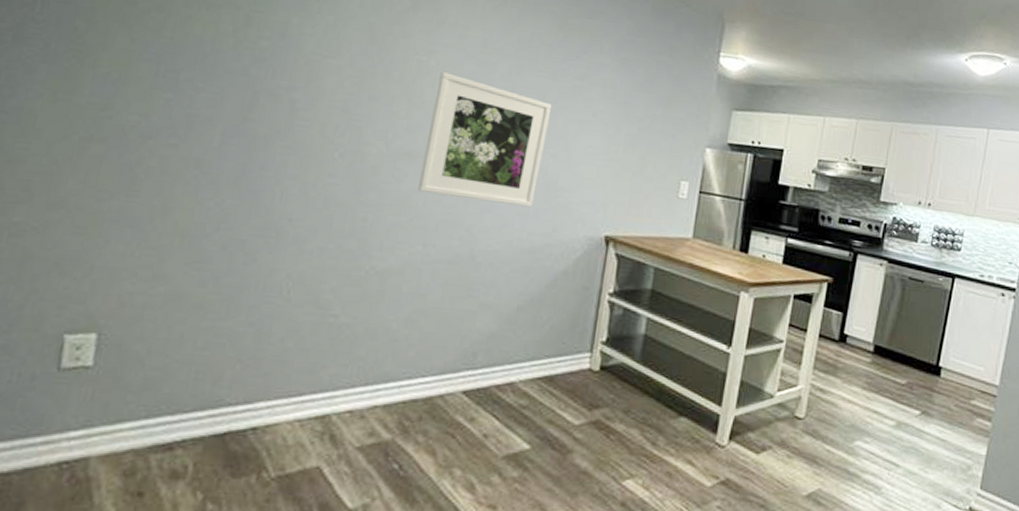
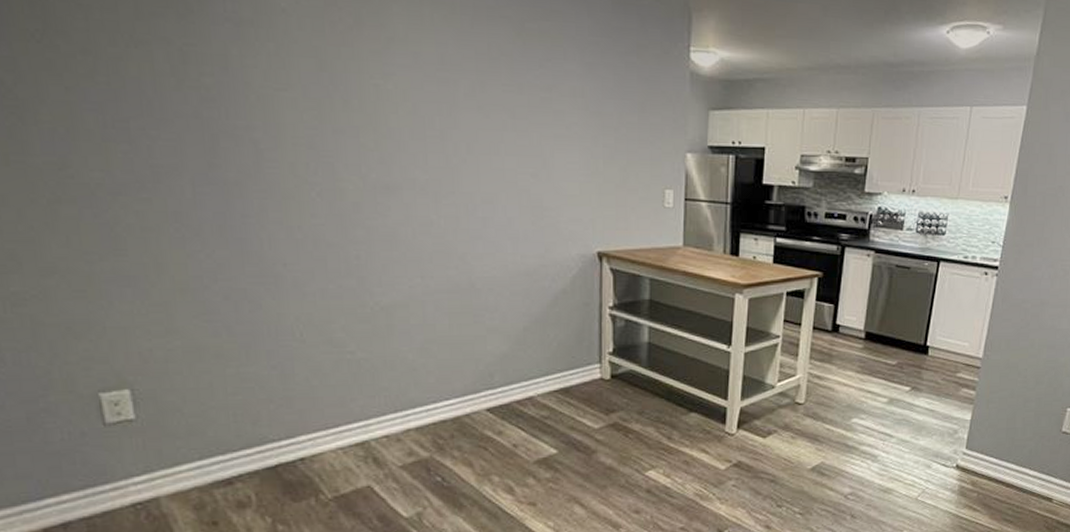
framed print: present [417,72,552,208] -> none [401,96,524,231]

